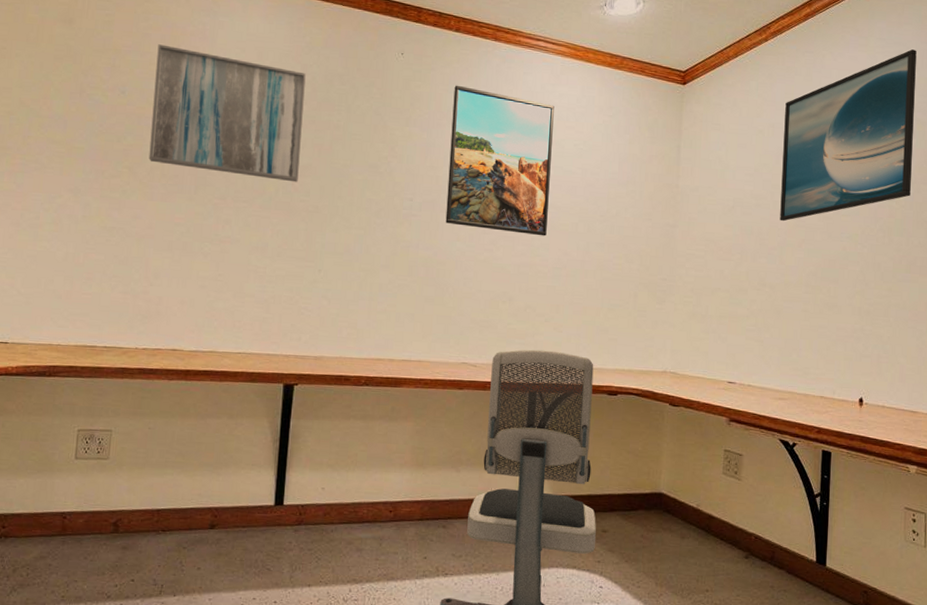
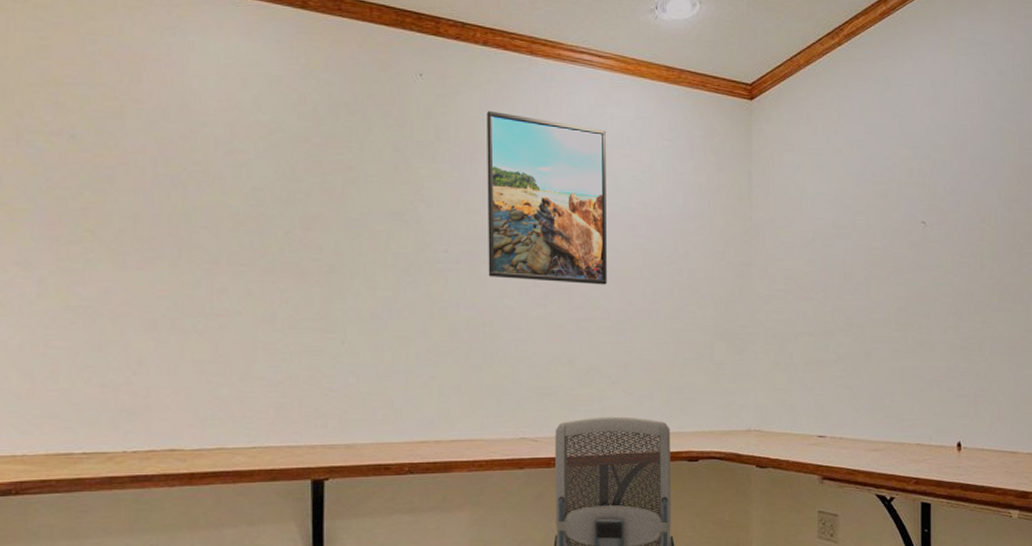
wall art: present [148,44,306,183] -> none [112,73,307,238]
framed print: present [780,49,917,222] -> none [864,50,1002,252]

